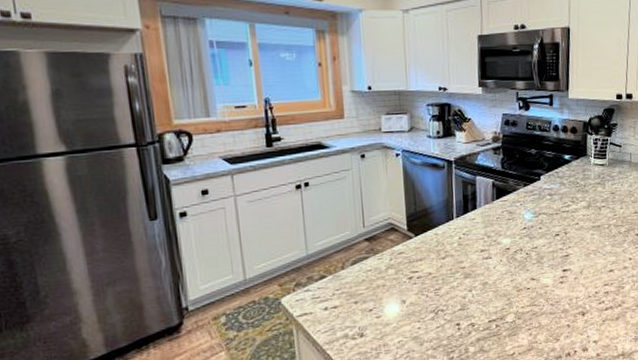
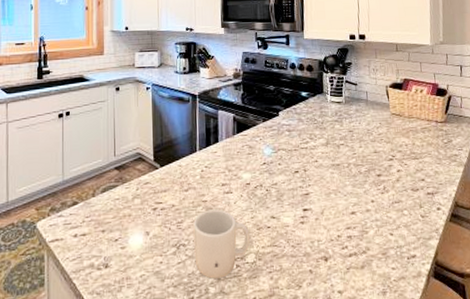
mug: none [451,274,510,340] -> present [193,209,251,279]

